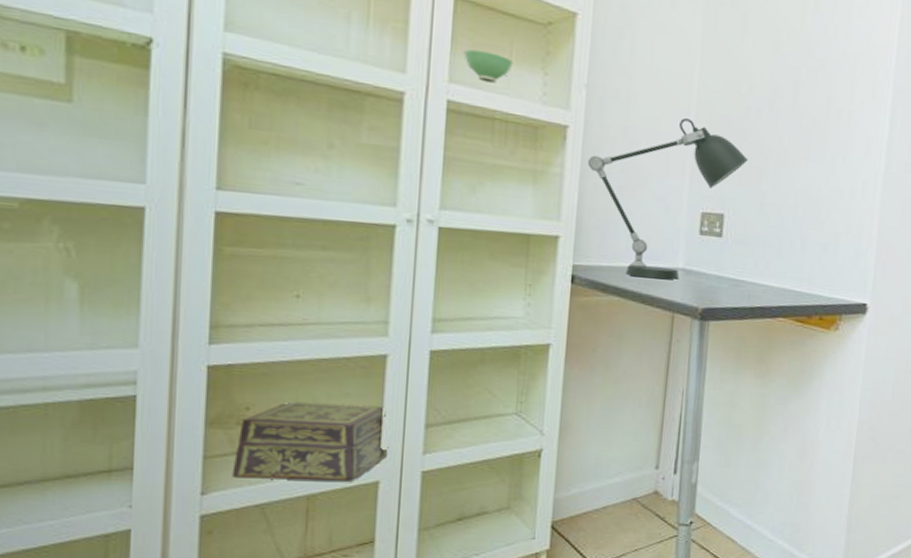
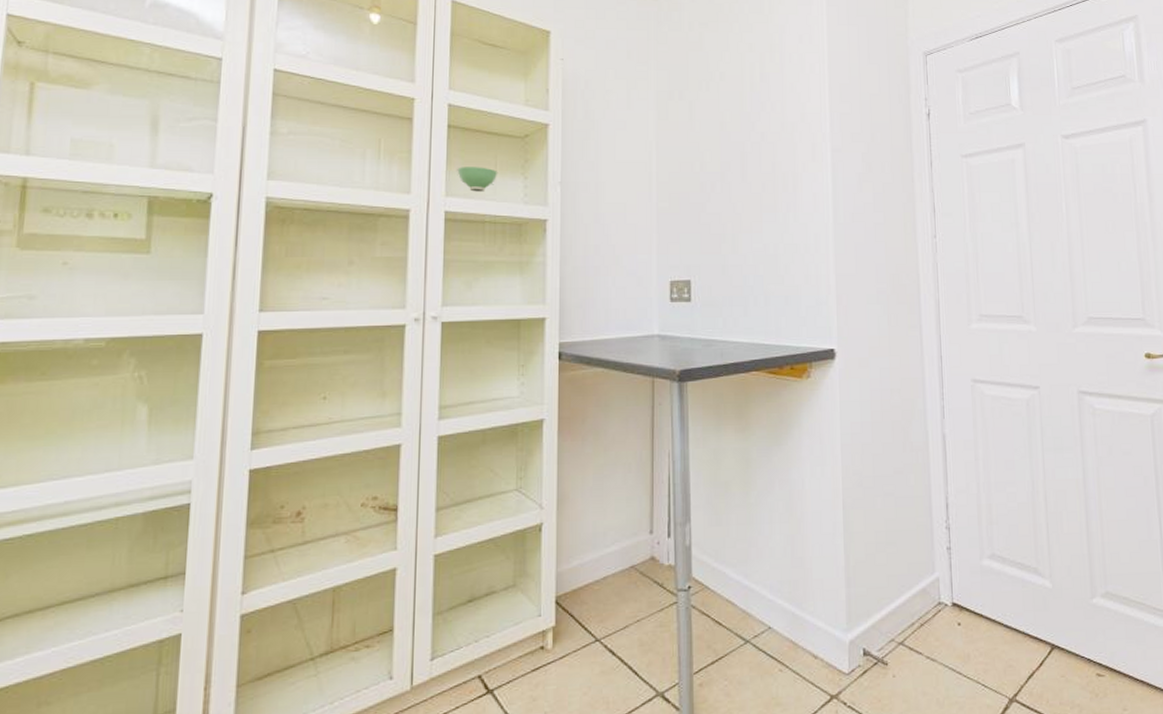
decorative box: present [232,401,388,482] -> none [268,495,404,575]
desk lamp: present [587,118,748,280] -> none [565,200,707,348]

